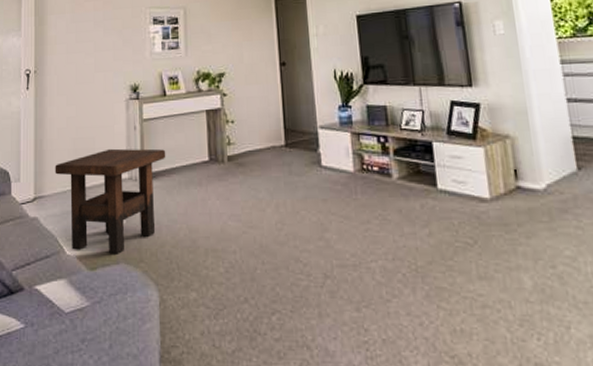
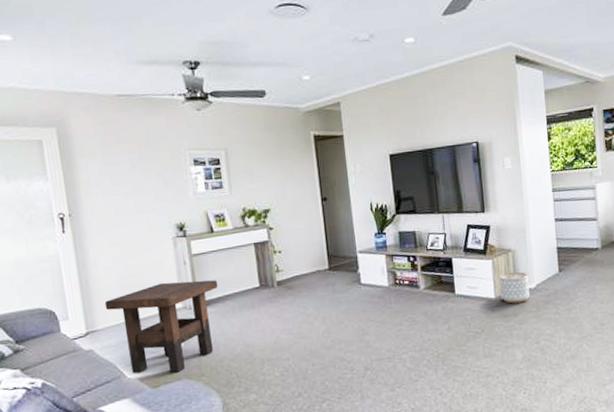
planter: none [494,165,538,208] -> present [498,271,530,304]

